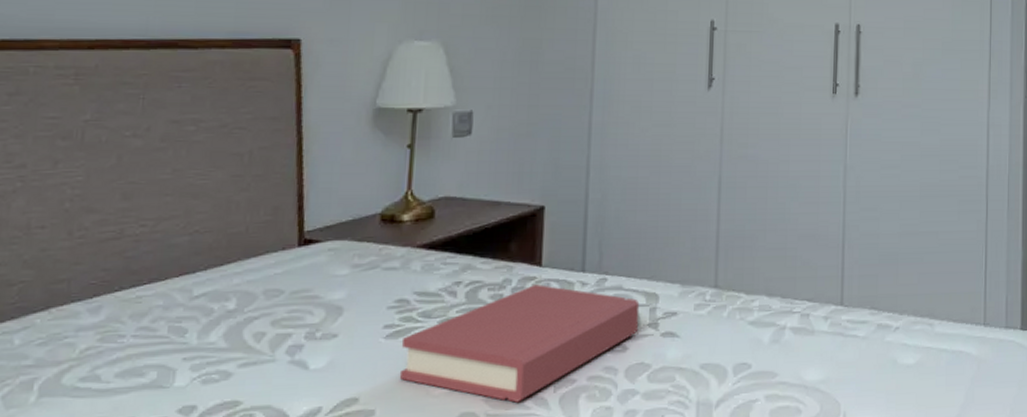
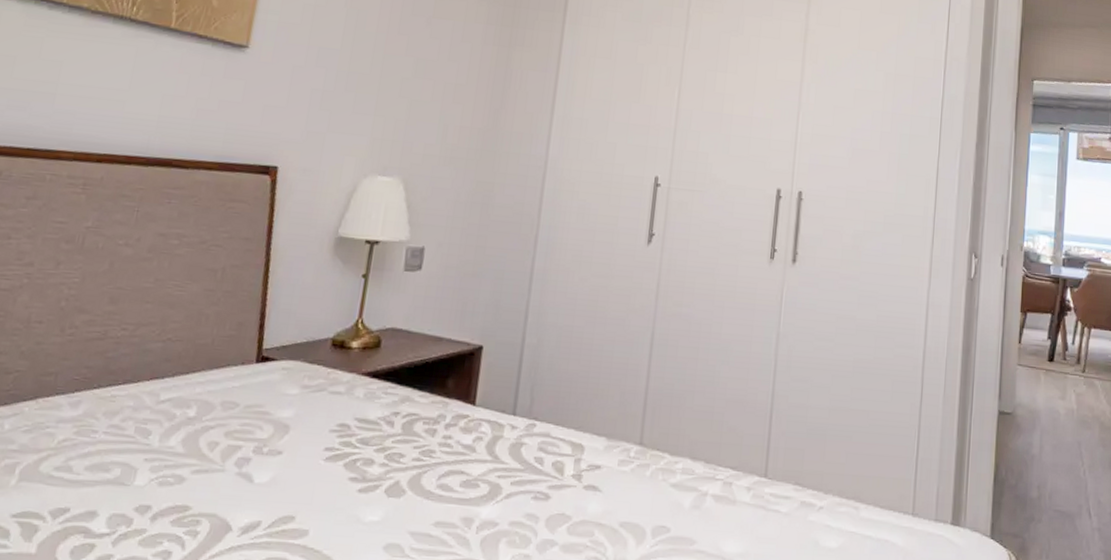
hardback book: present [399,285,640,403] -> none [334,423,566,540]

